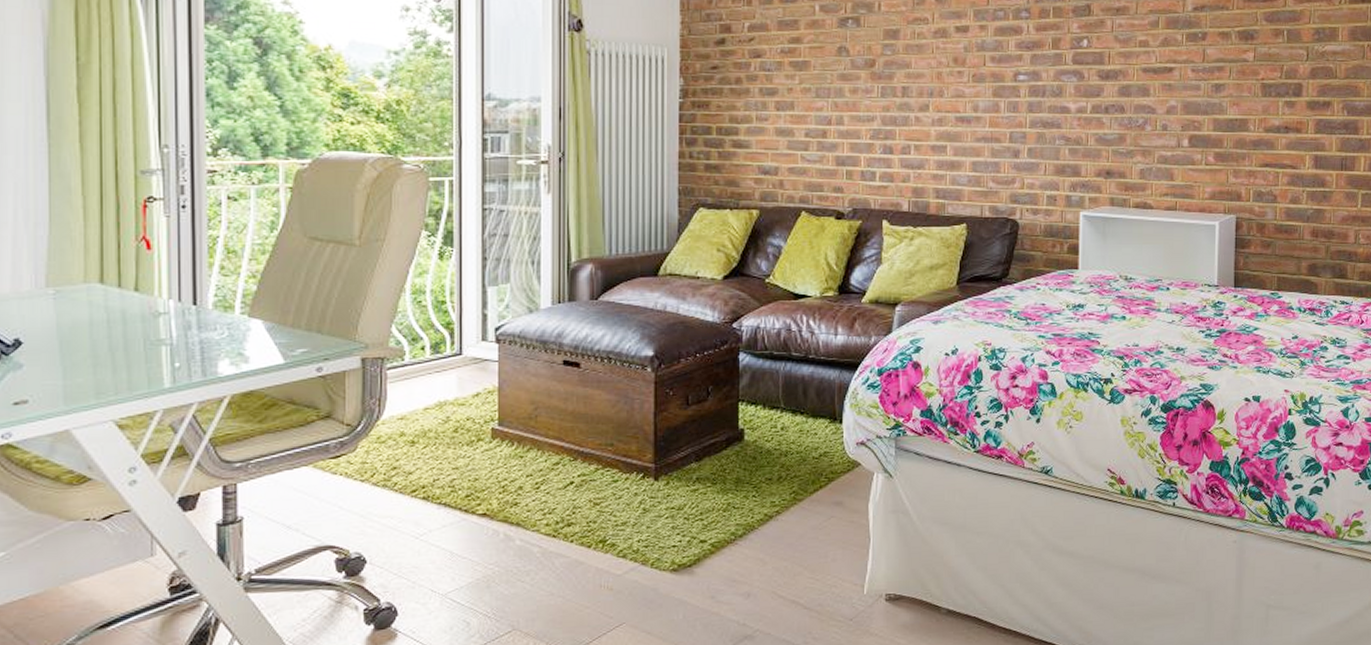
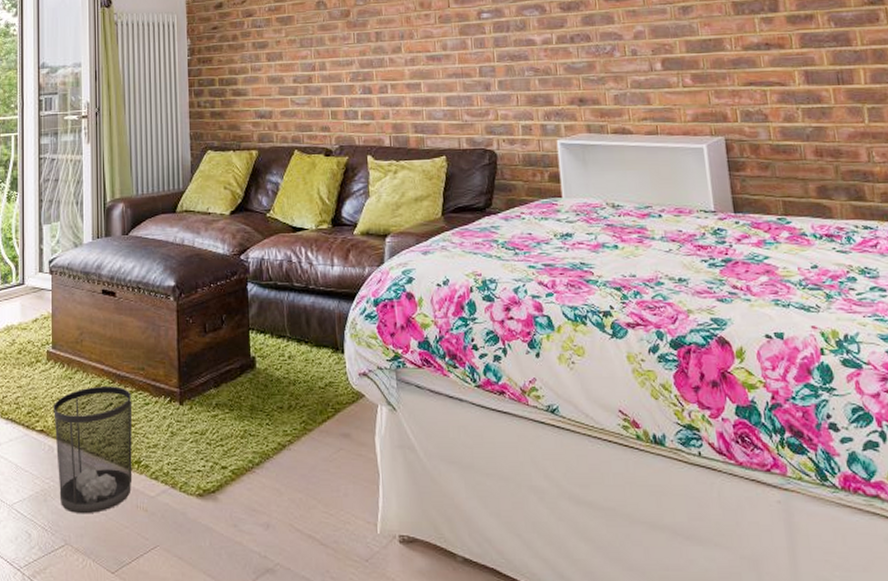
waste bin: none [499,464,598,598] -> present [53,386,133,514]

